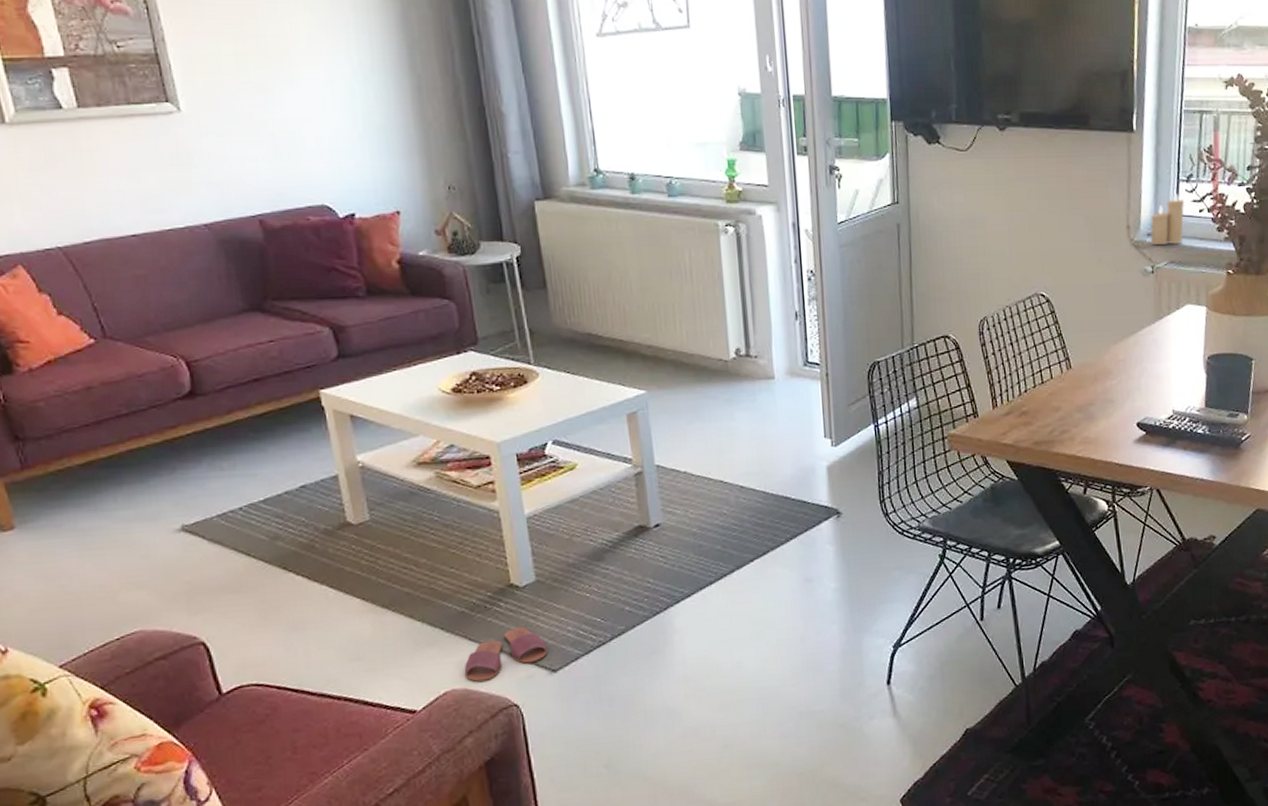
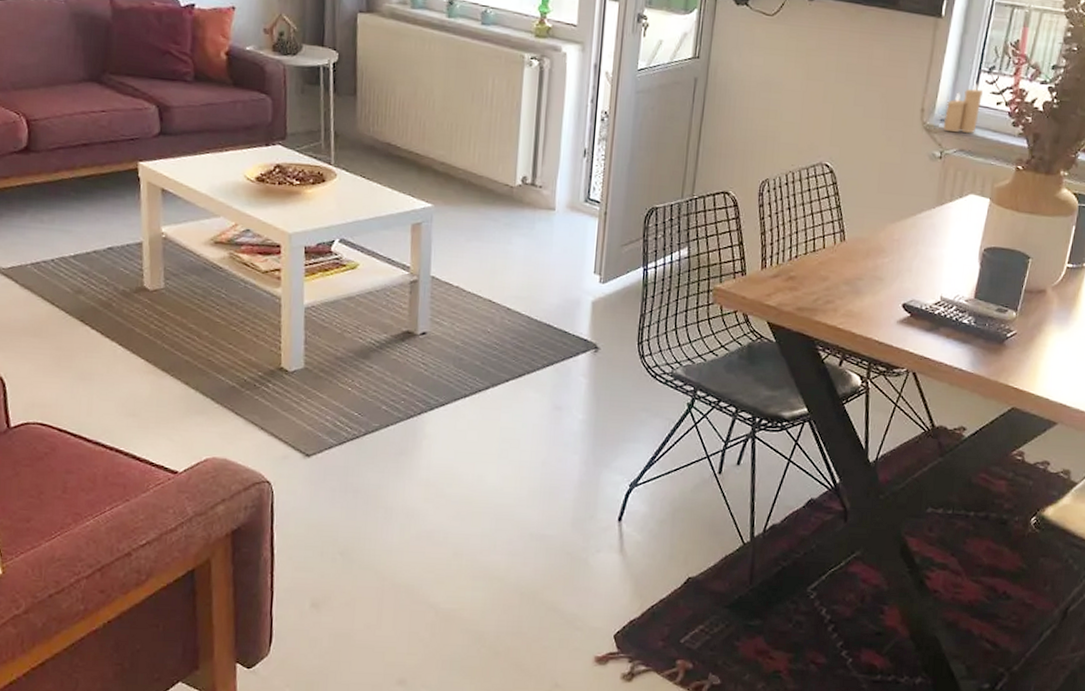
slippers: present [464,626,548,682] -> none [226,409,306,454]

